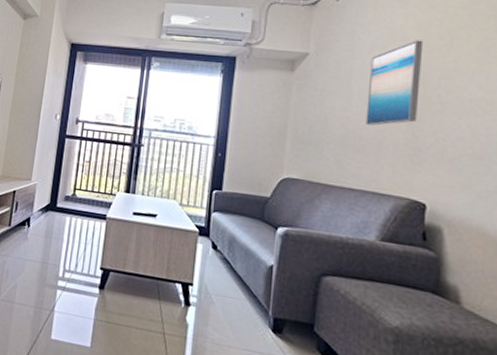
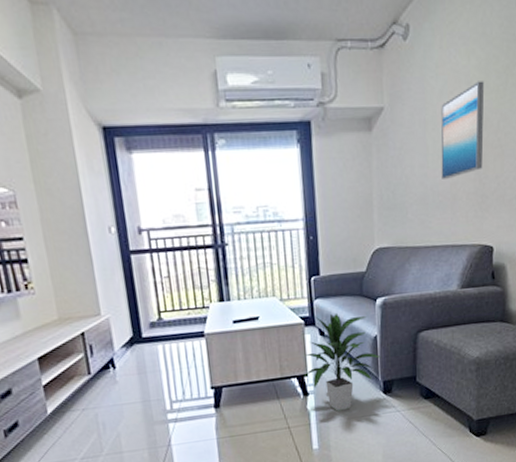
indoor plant: none [189,228,275,336] -> present [303,312,381,412]

